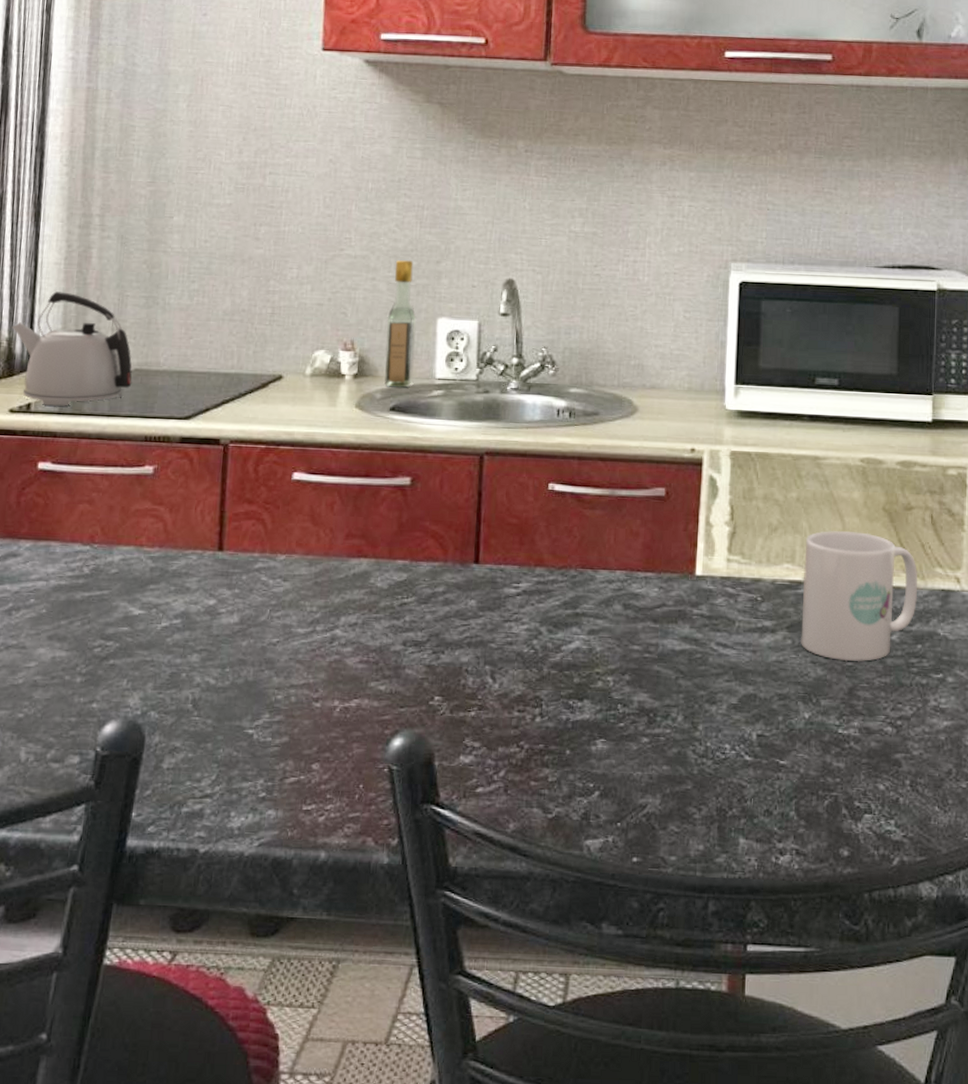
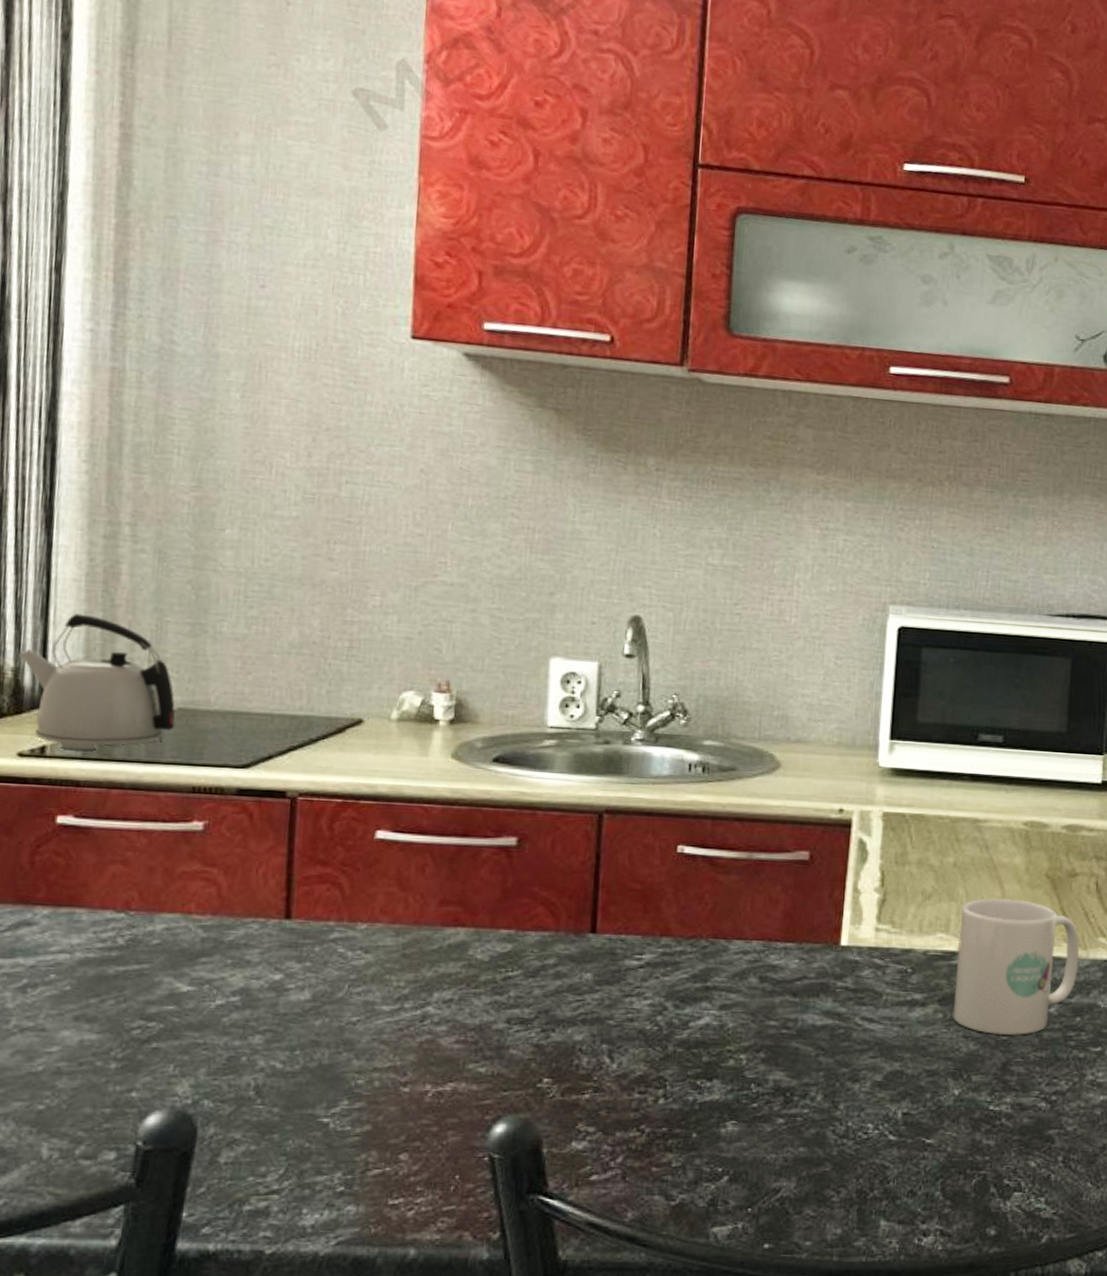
bottle: present [384,260,417,388] -> none [486,590,526,736]

